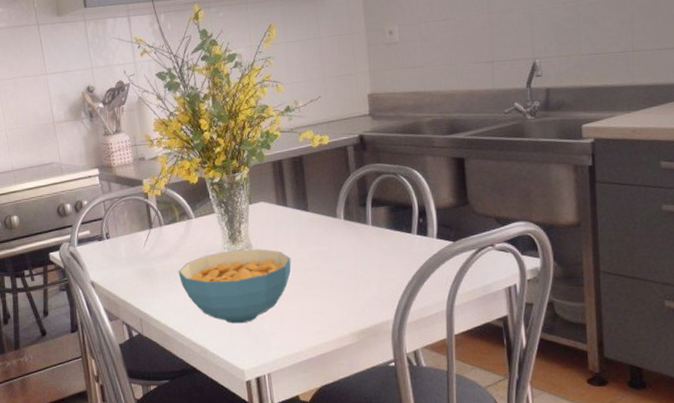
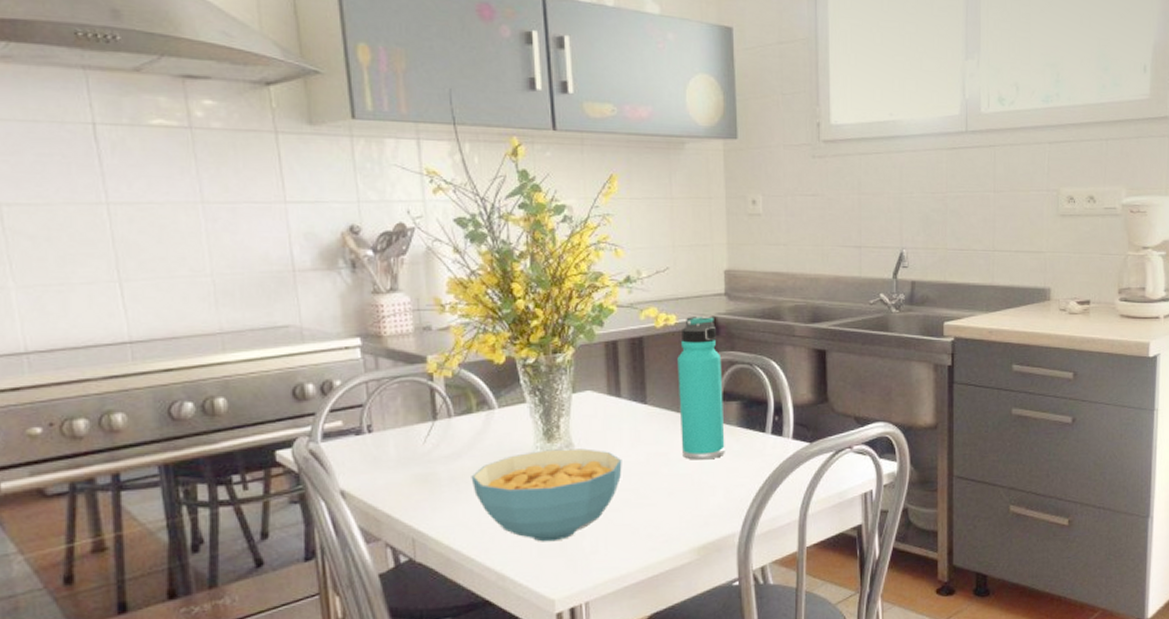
thermos bottle: none [332,135,377,258] -> present [677,317,725,460]

